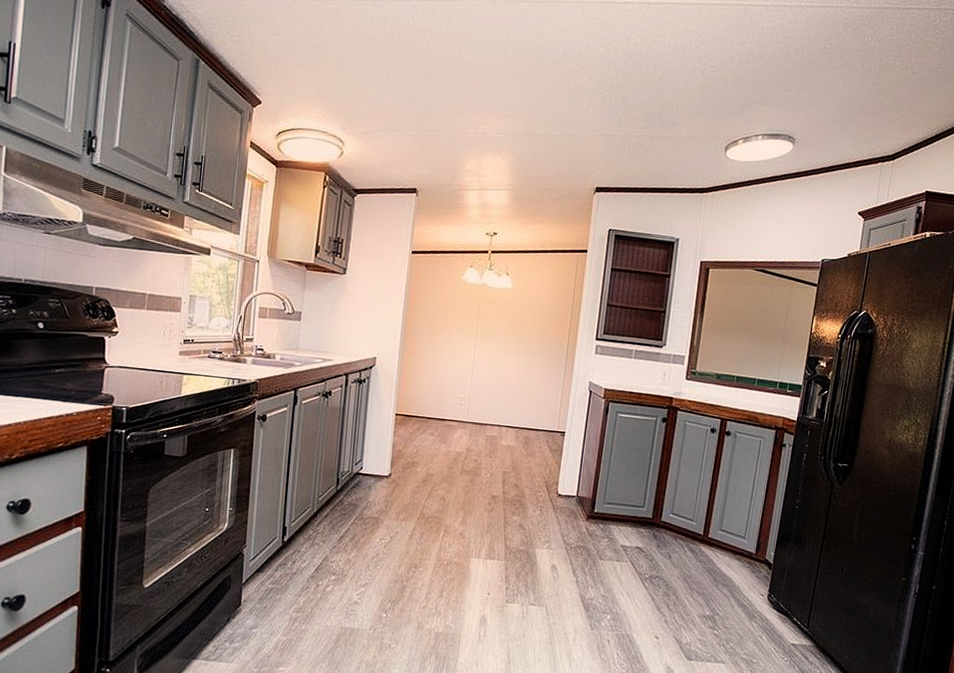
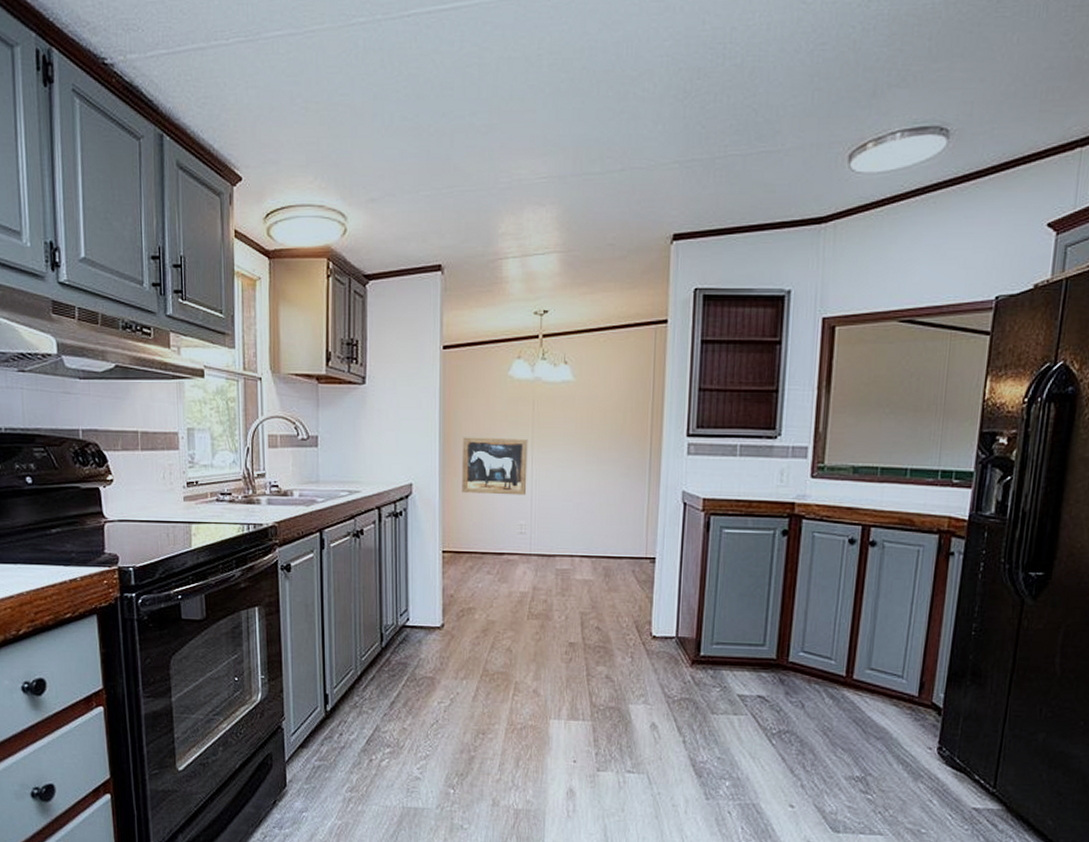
wall art: none [416,324,473,375] -> present [462,437,528,496]

